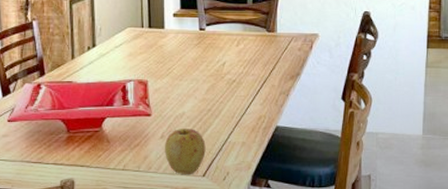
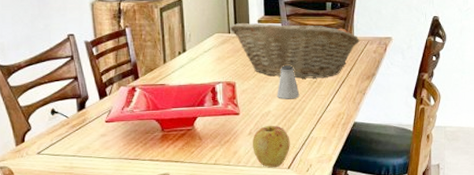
fruit basket: none [143,16,284,78] -> present [230,22,361,79]
saltshaker: none [192,63,217,100] -> present [277,65,300,99]

